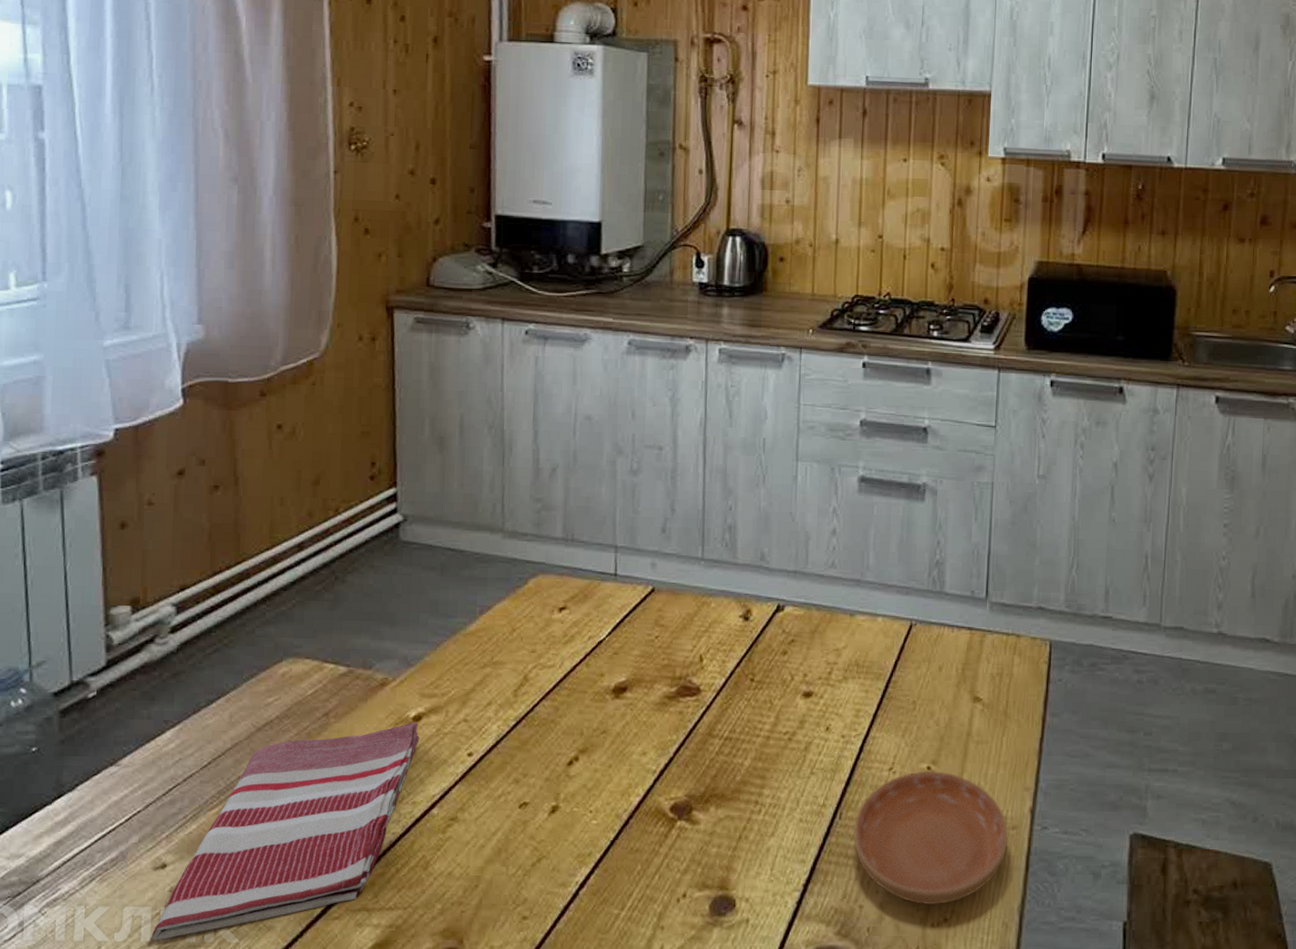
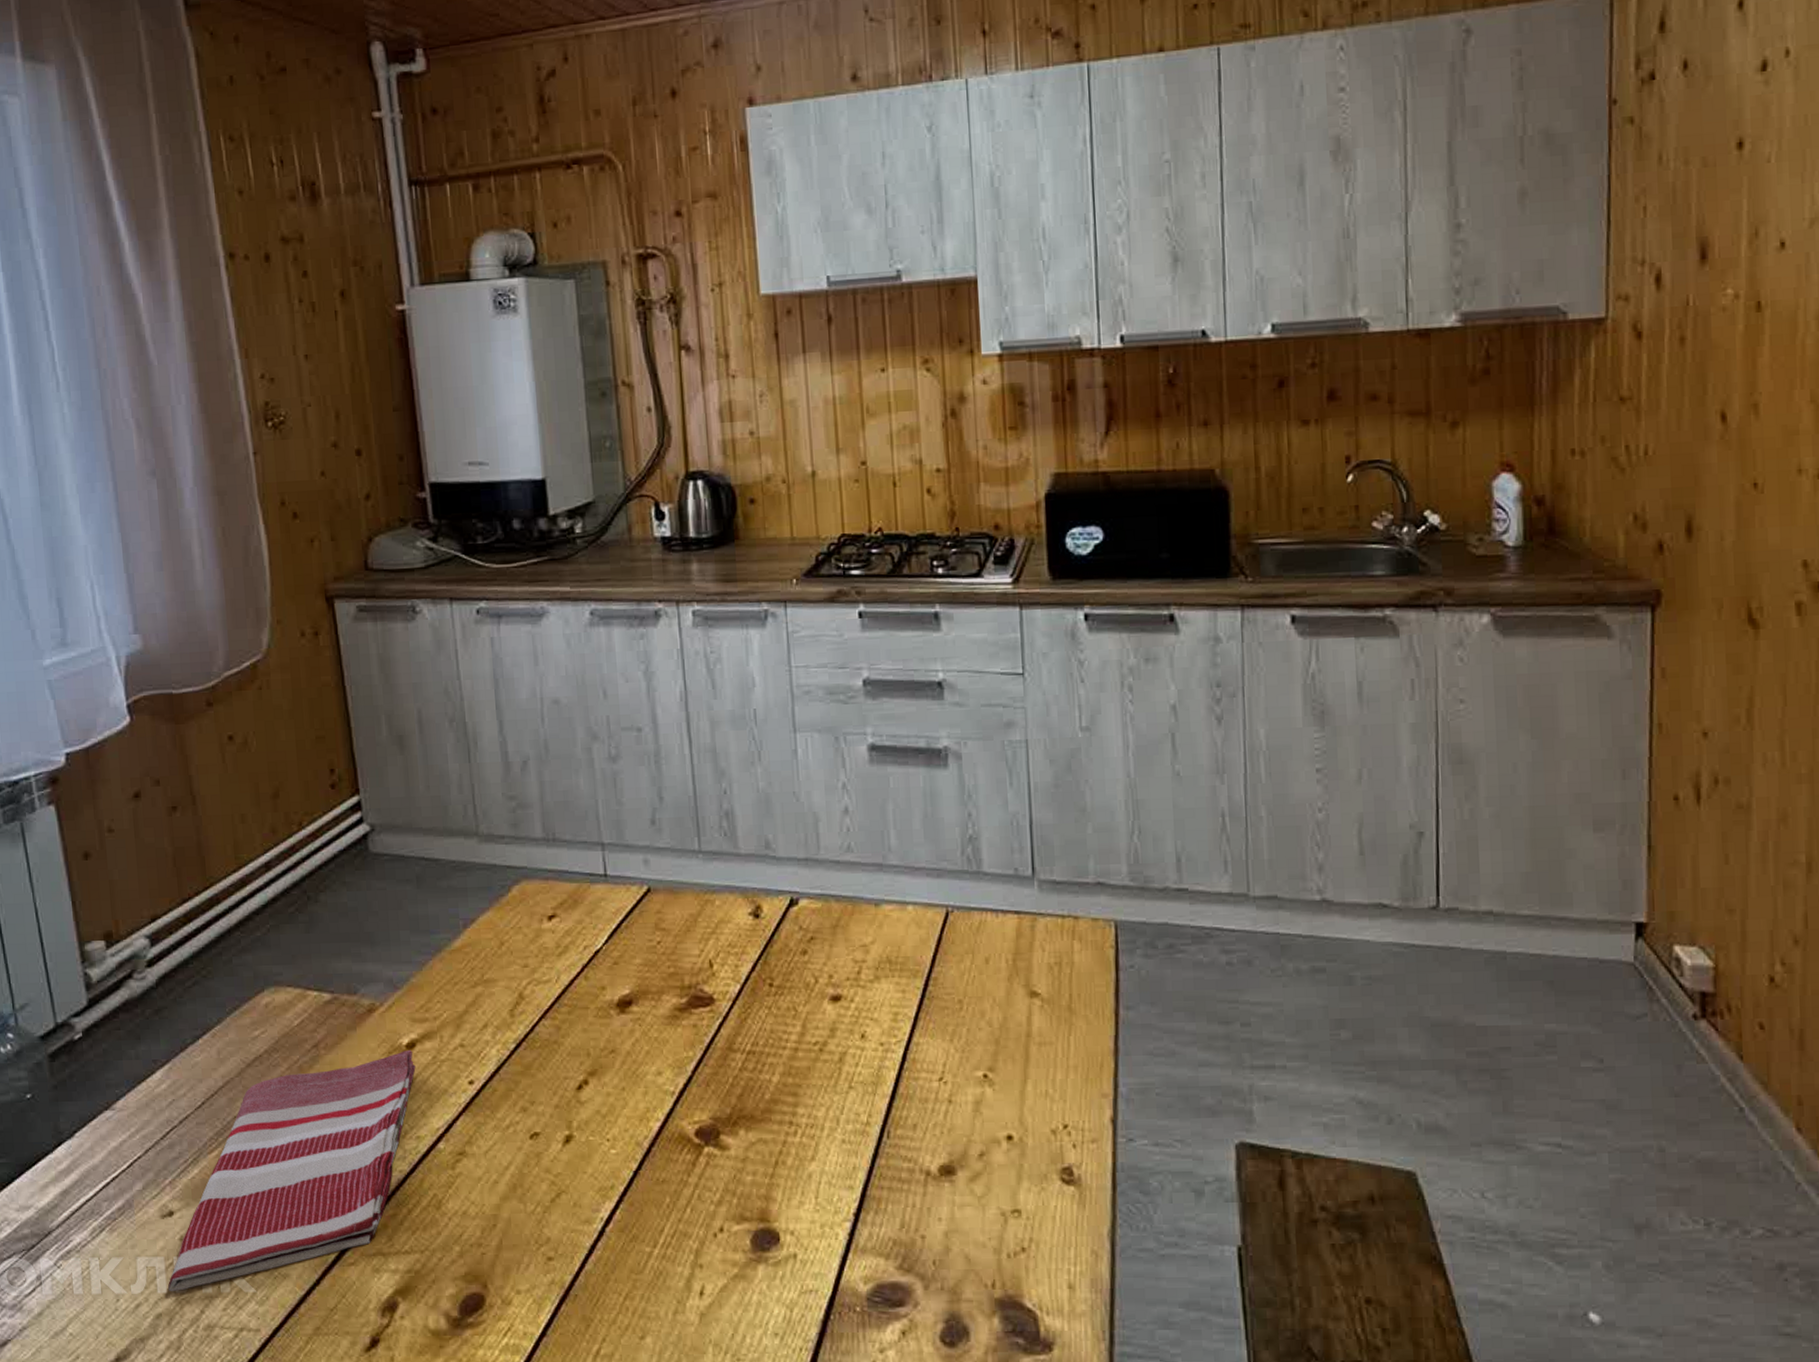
saucer: present [853,771,1009,906] -> none [904,1079,1088,1234]

